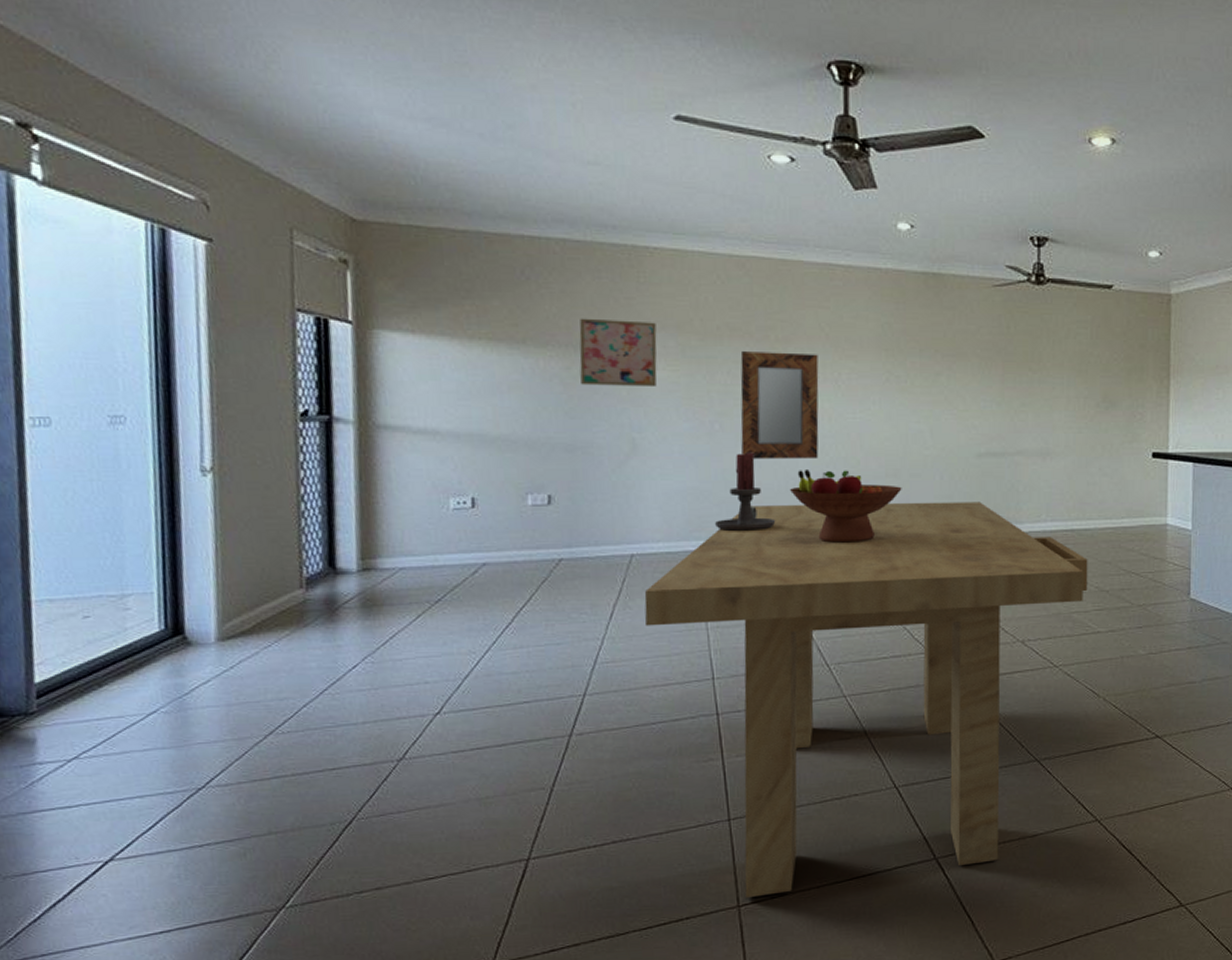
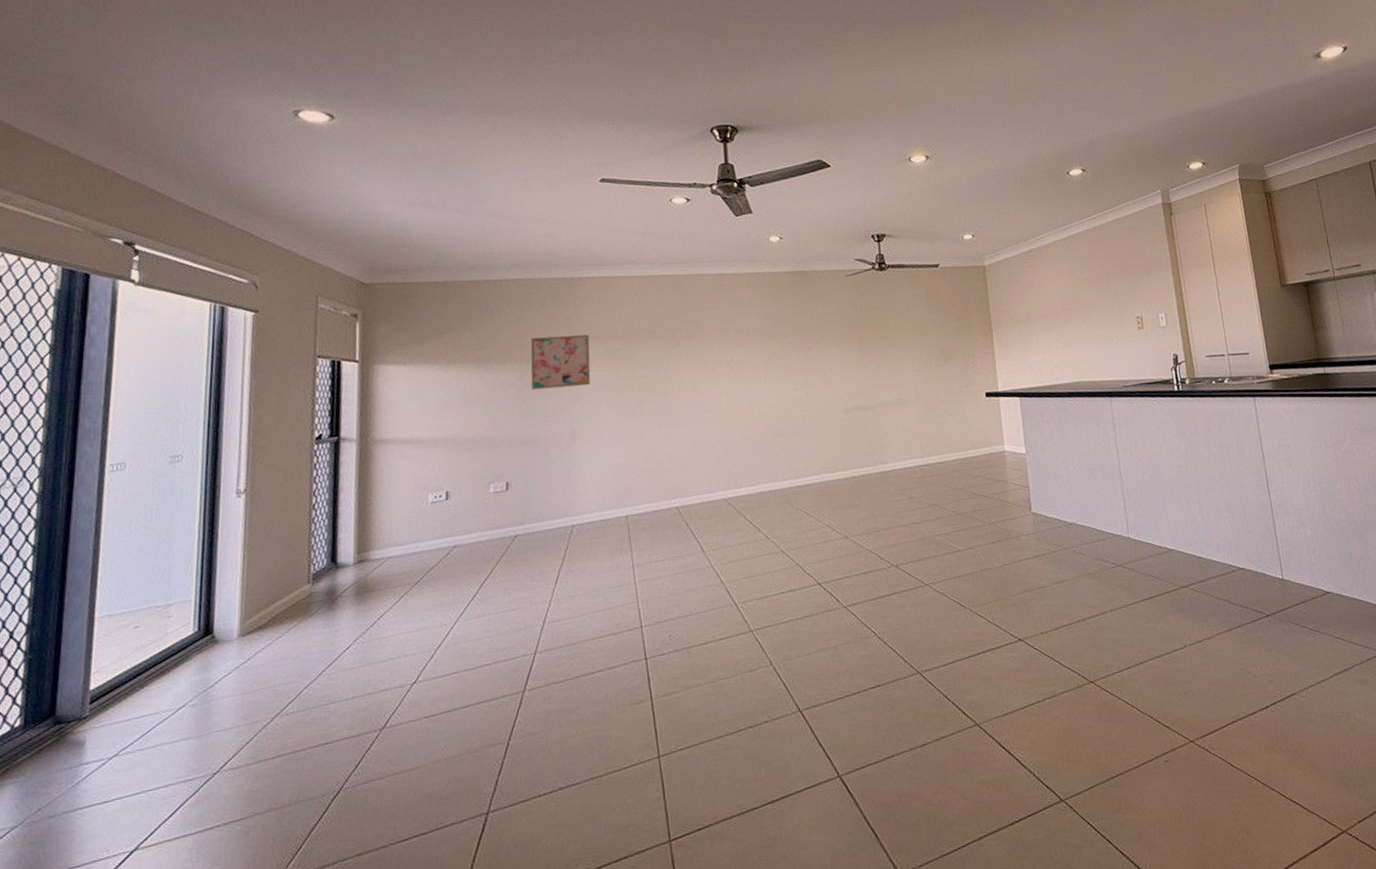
dining table: present [644,502,1088,899] -> none [583,449,946,832]
candle holder: present [715,452,776,532] -> none [639,429,688,497]
home mirror: present [740,351,819,460] -> none [654,344,719,435]
fruit bowl: present [790,468,902,543] -> none [698,435,787,498]

